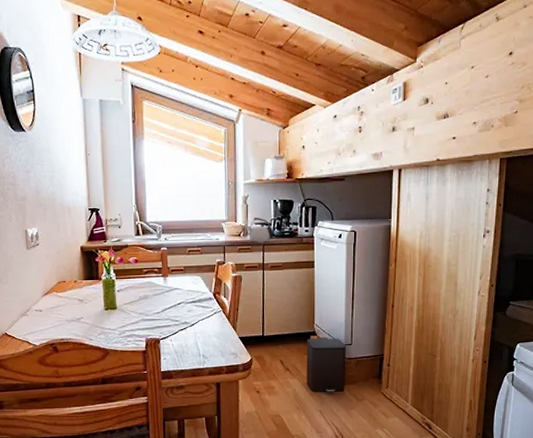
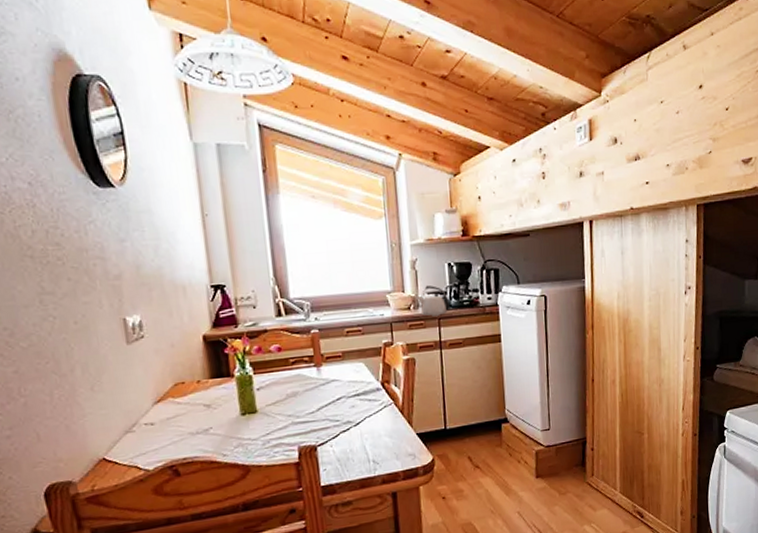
pedal bin: present [306,337,346,393] -> none [498,423,546,491]

